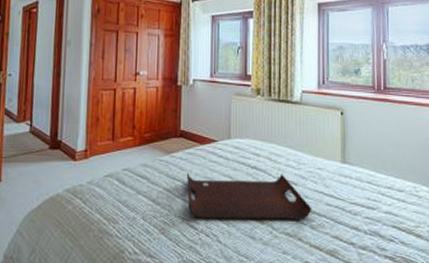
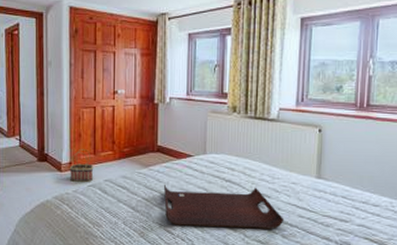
basket: none [84,134,112,172] -> present [69,148,94,182]

